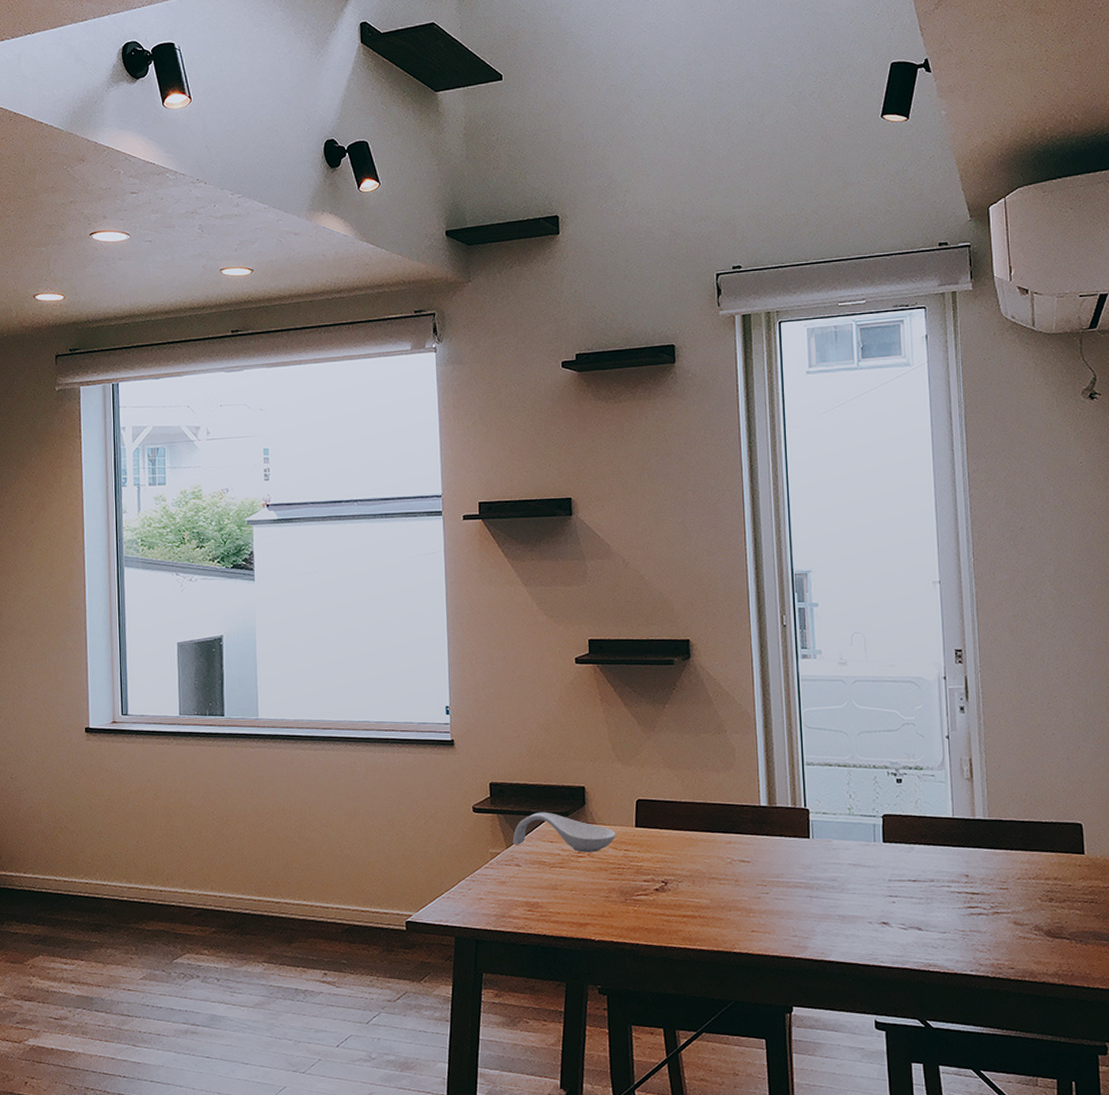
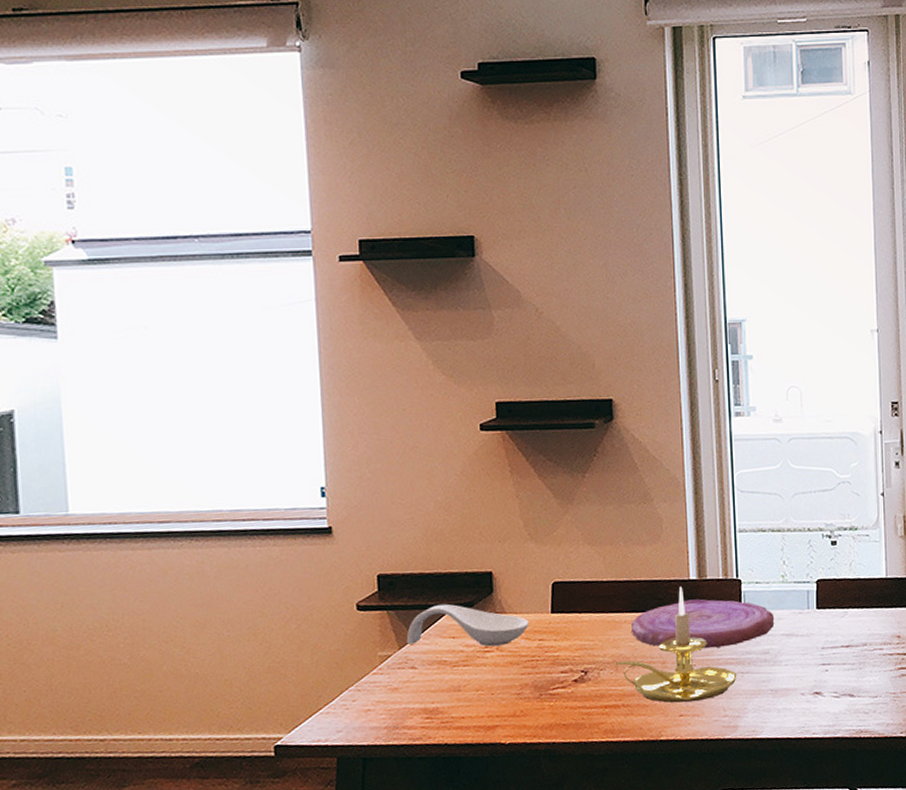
candle holder: none [692,811,806,919] -> present [614,586,737,703]
plate: none [707,824,842,871] -> present [631,599,775,649]

